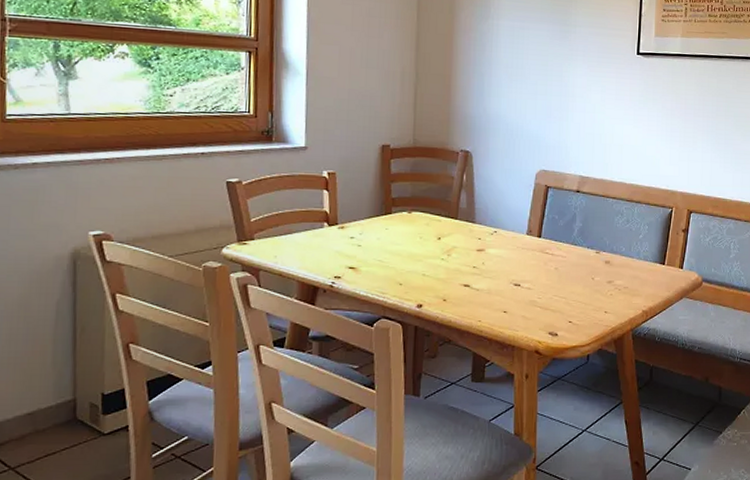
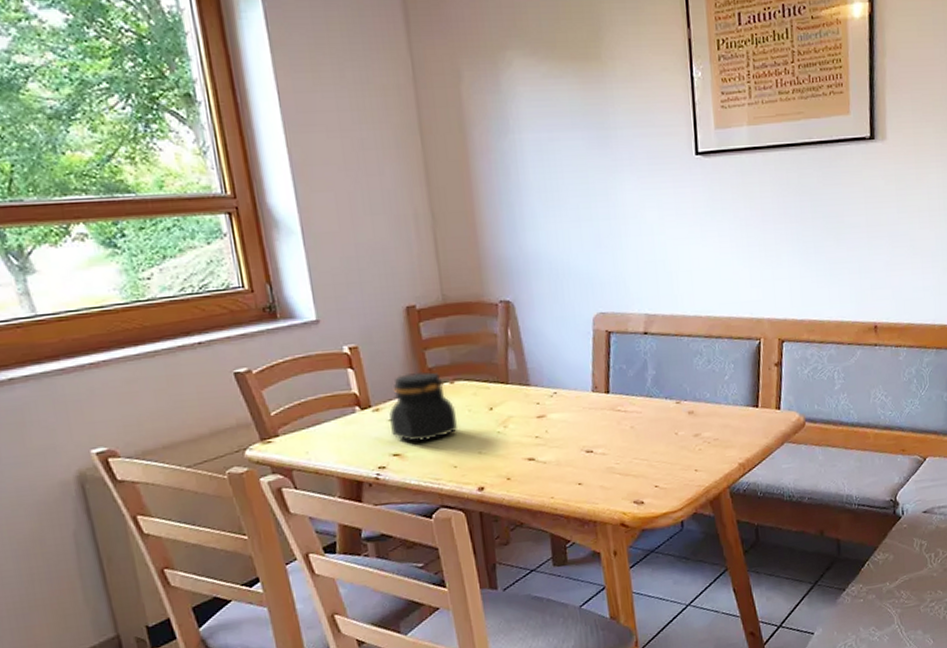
jar: none [351,200,409,260] -> present [389,371,459,442]

